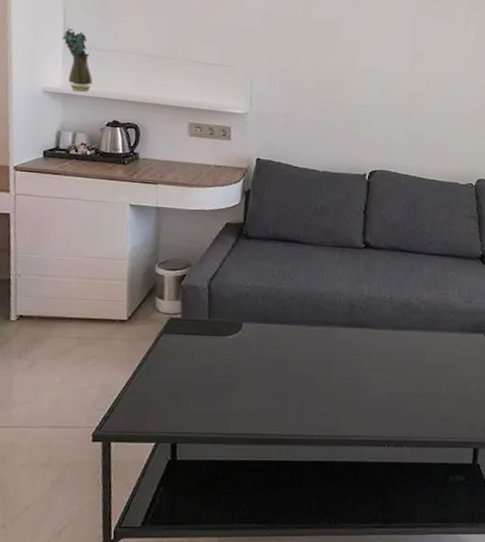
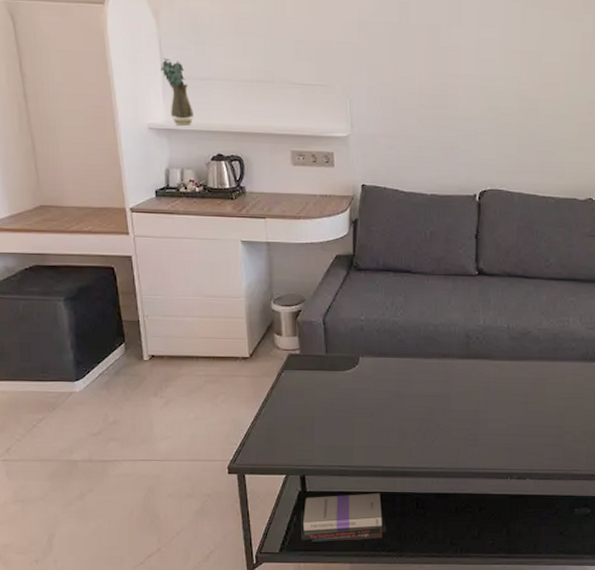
books: none [166,461,259,516] -> present [301,493,386,543]

